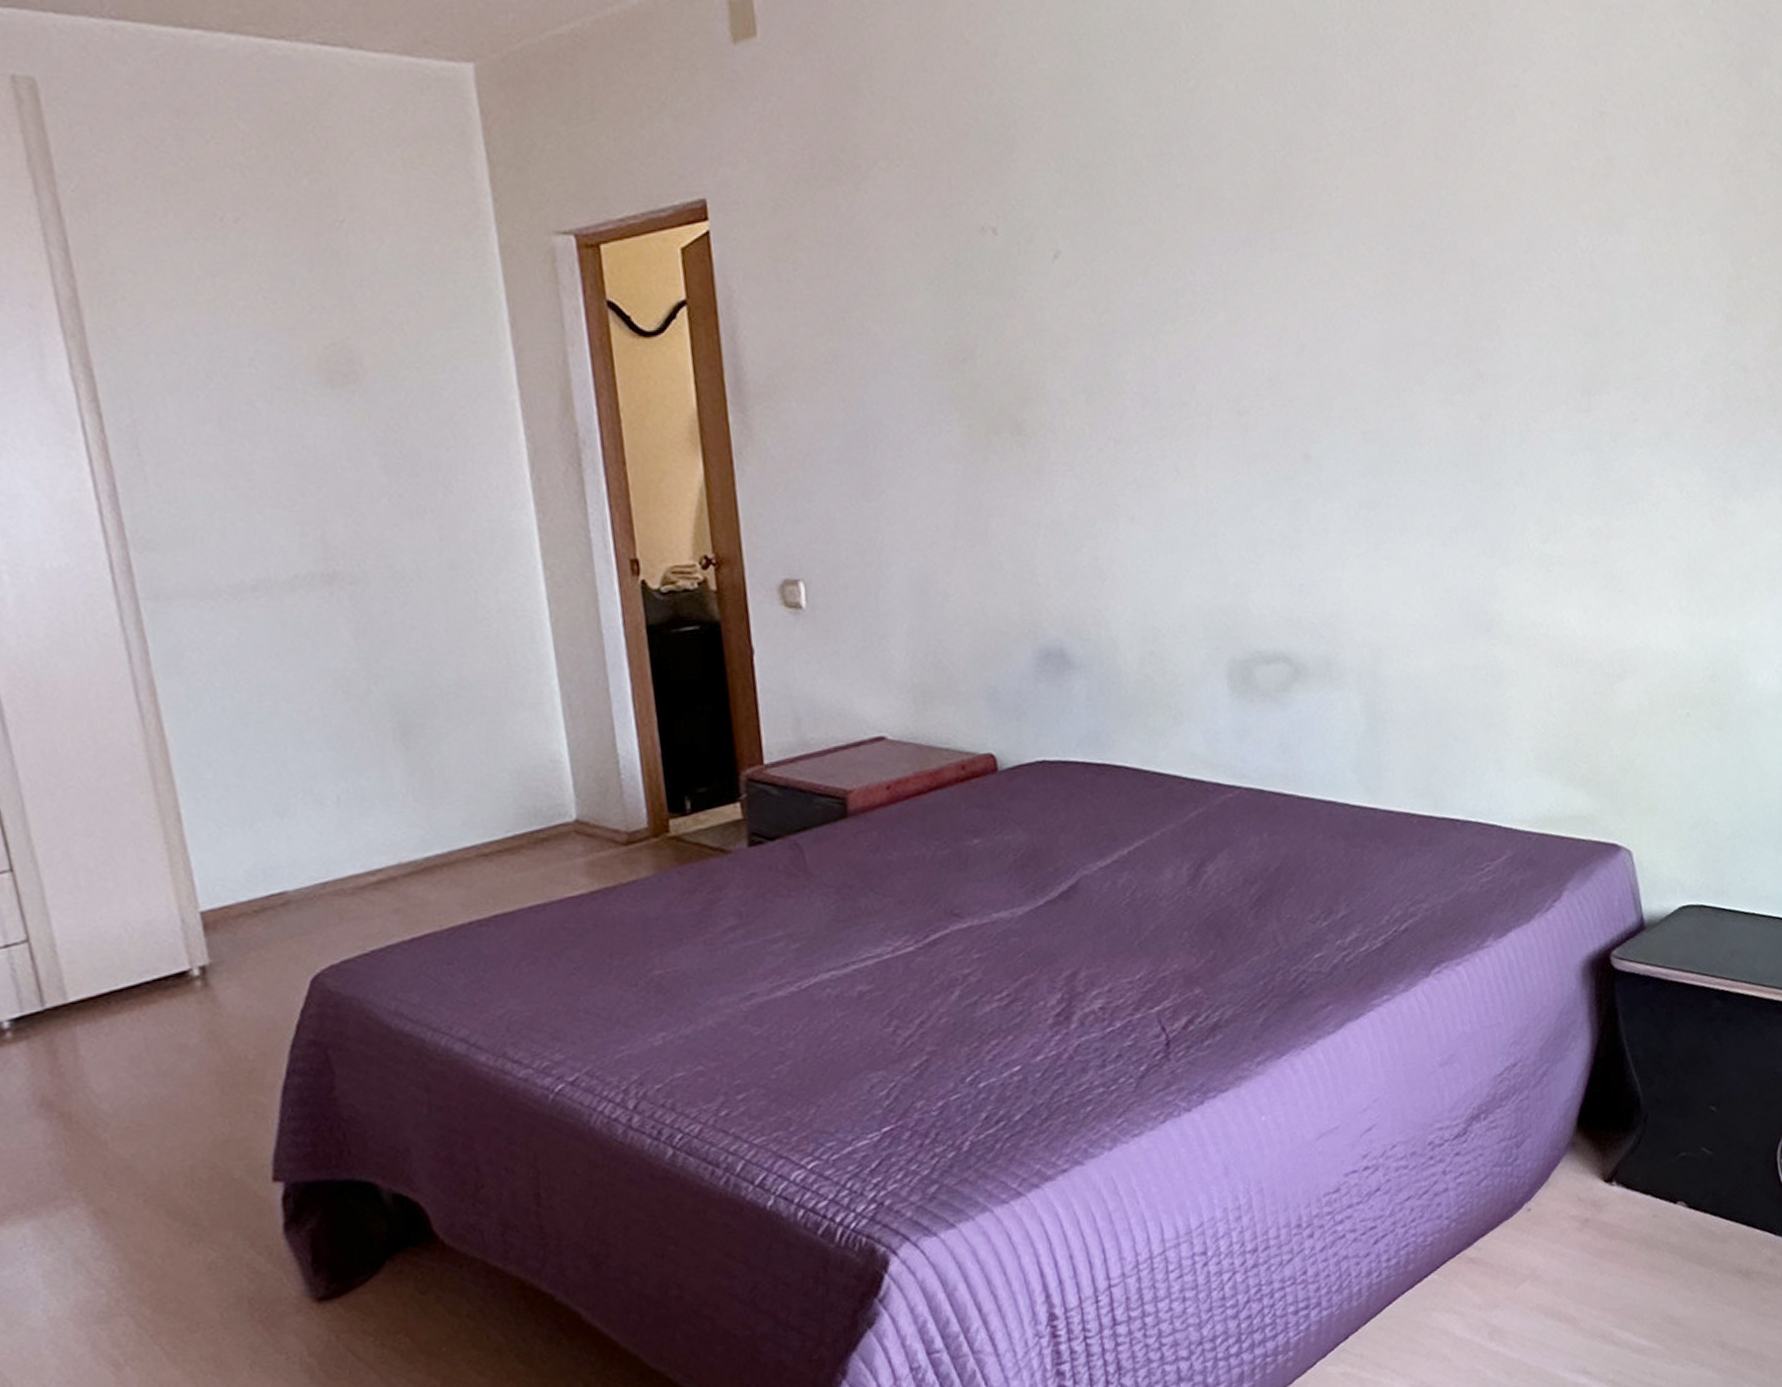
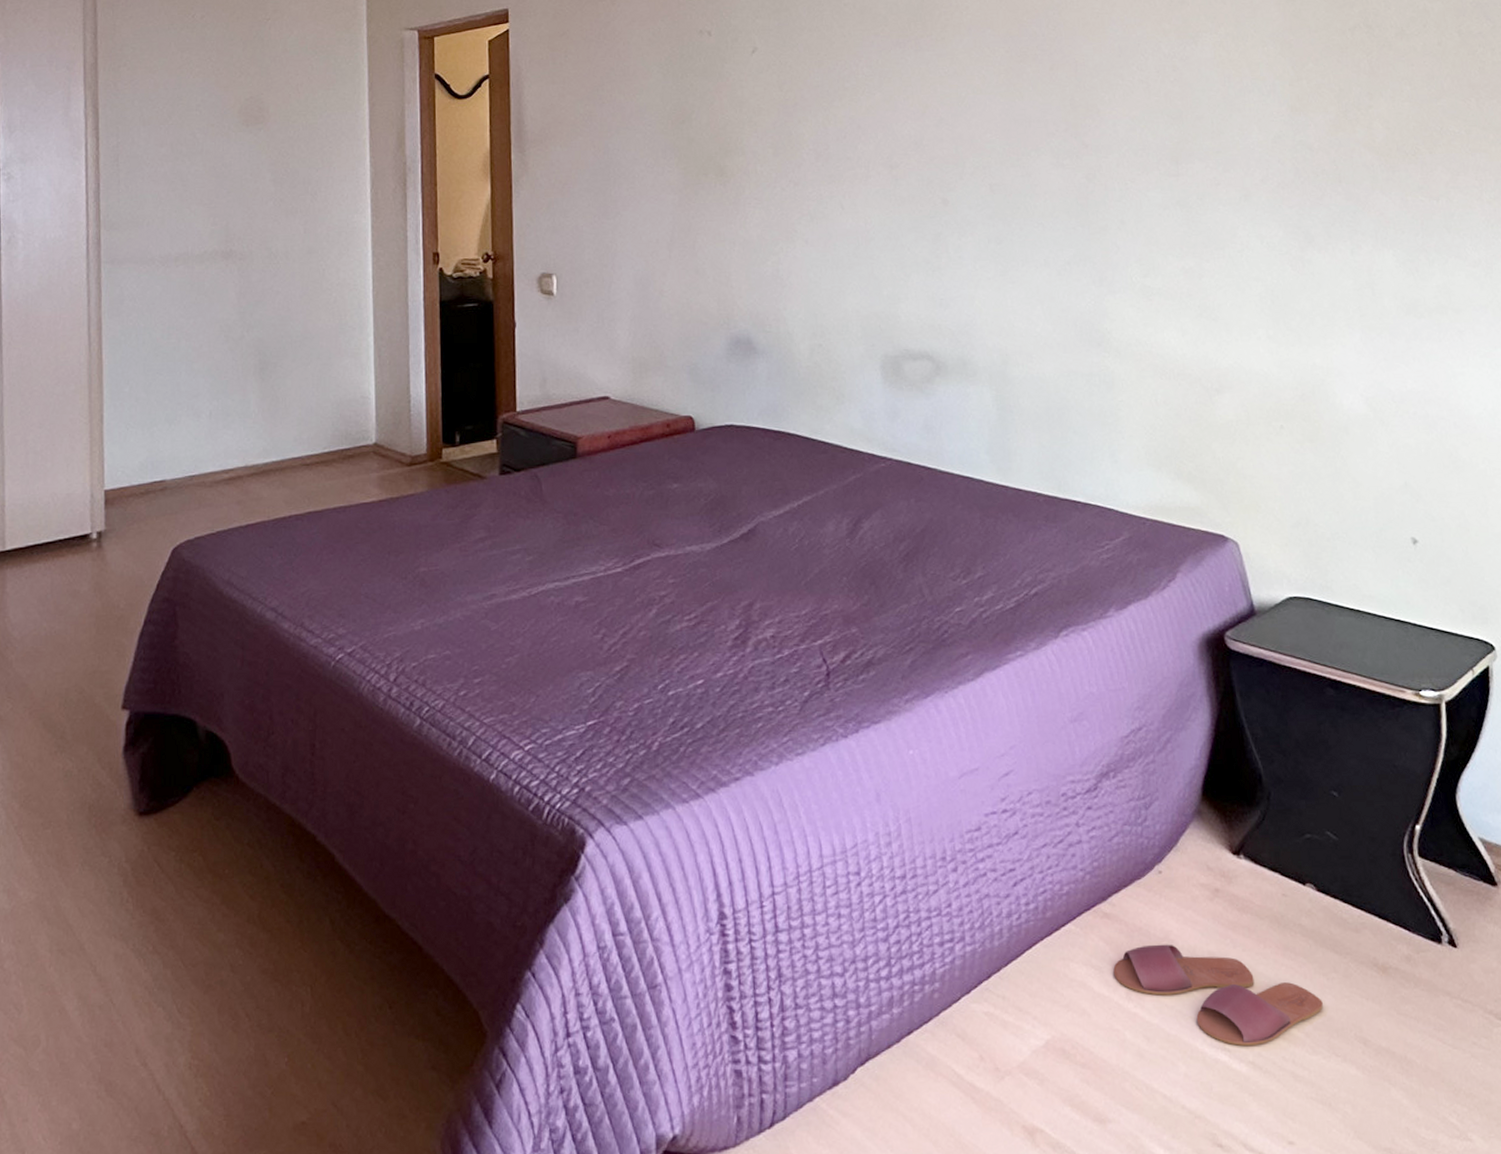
slippers: none [1476,1279,1685,1368] -> present [1113,944,1323,1047]

